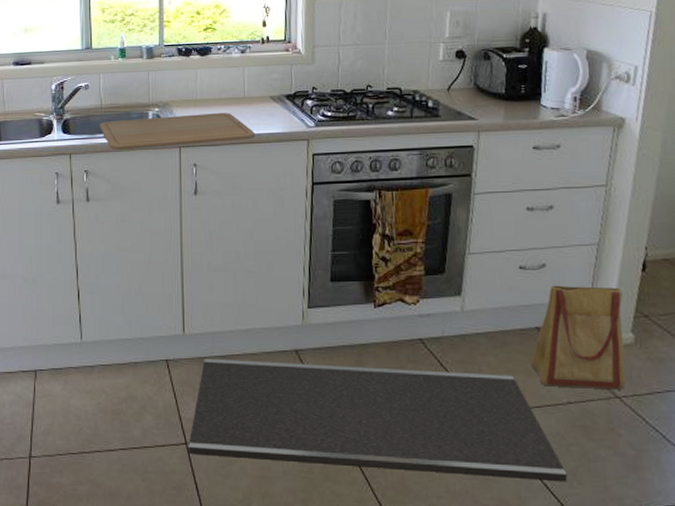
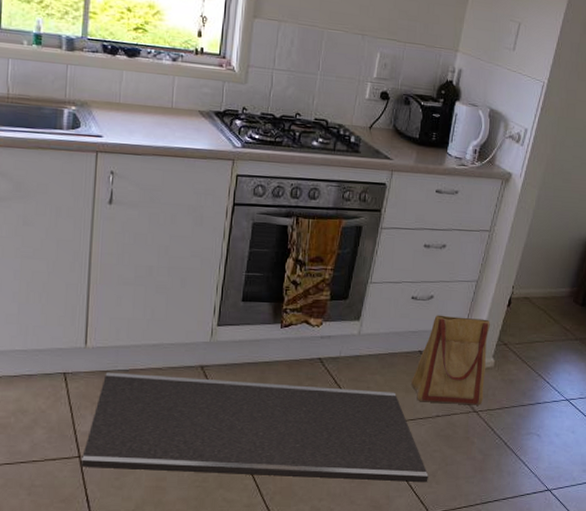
chopping board: present [99,113,256,151] -> none [3,113,180,153]

